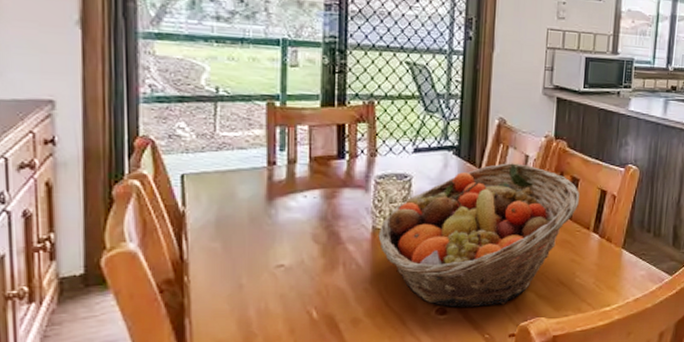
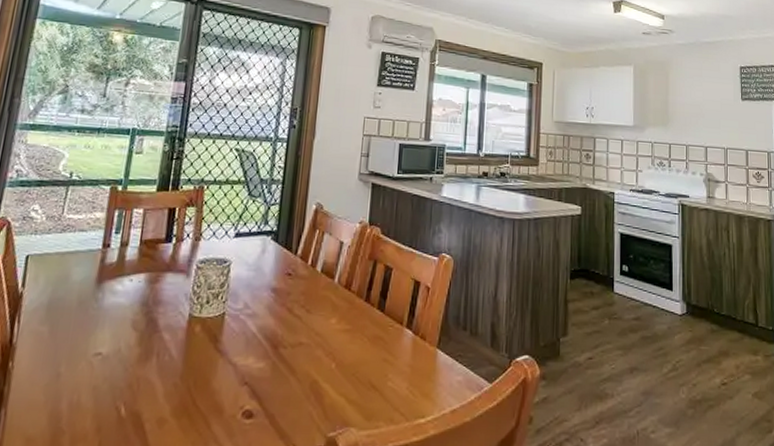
fruit basket: present [378,163,580,307] -> none [193,249,393,411]

